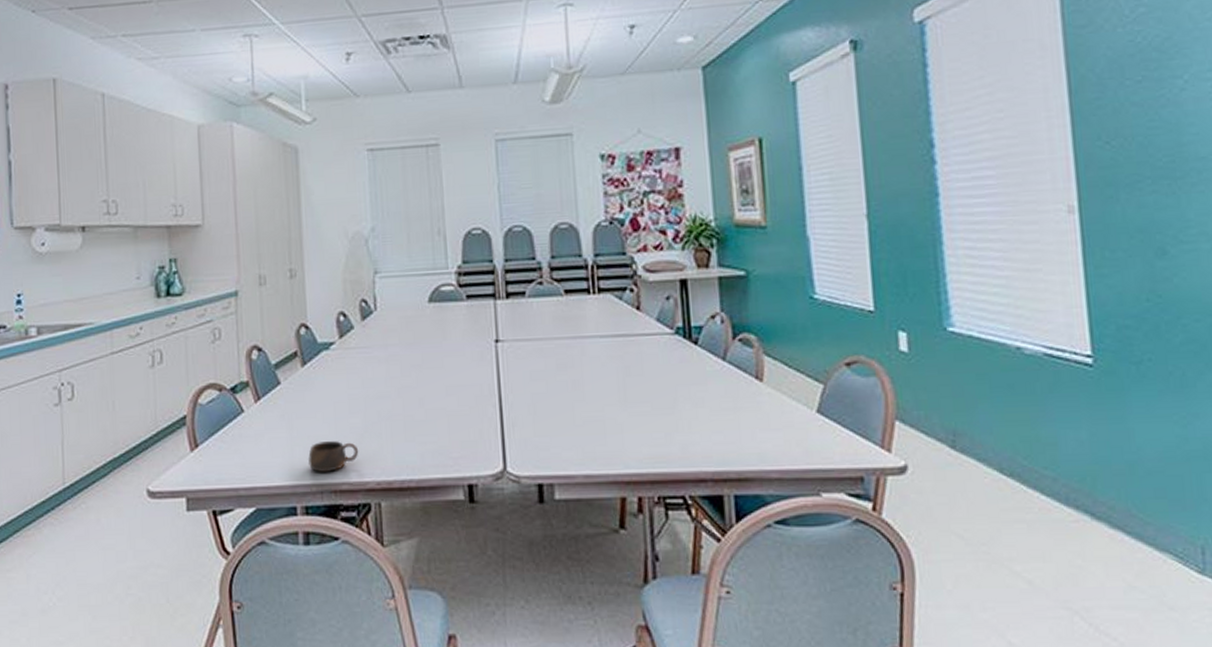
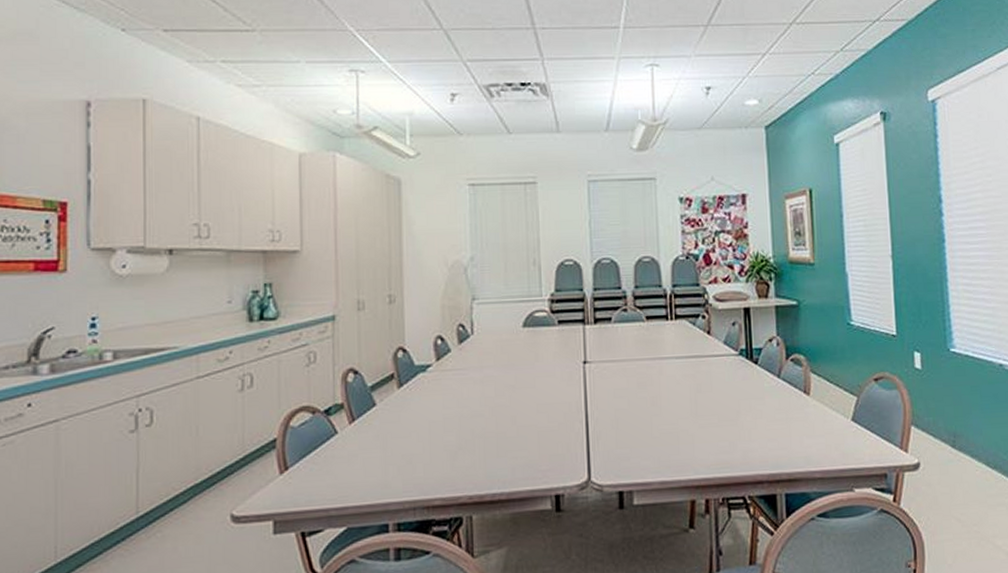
cup: present [308,441,359,472] -> none [402,459,452,490]

